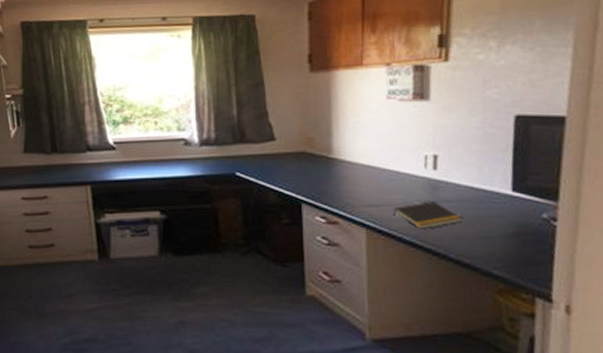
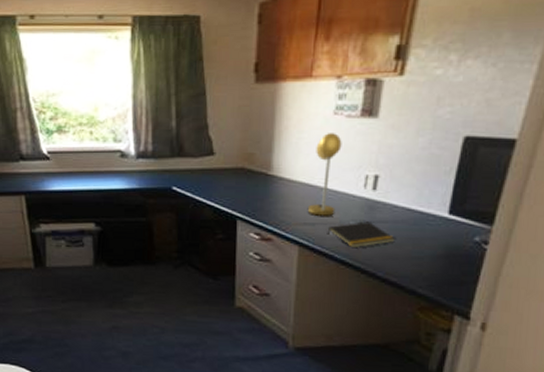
desk lamp: none [371,116,399,198] -> present [307,133,342,218]

